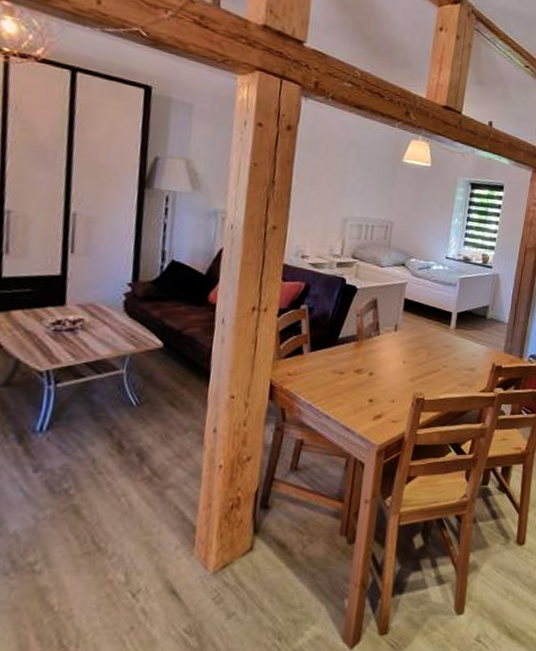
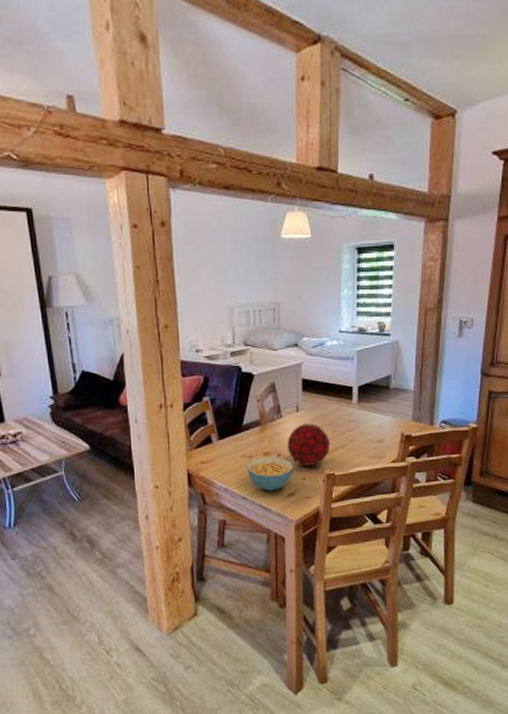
cereal bowl: none [335,374,384,411] -> present [247,456,294,491]
decorative orb: none [381,344,424,388] -> present [288,423,331,466]

